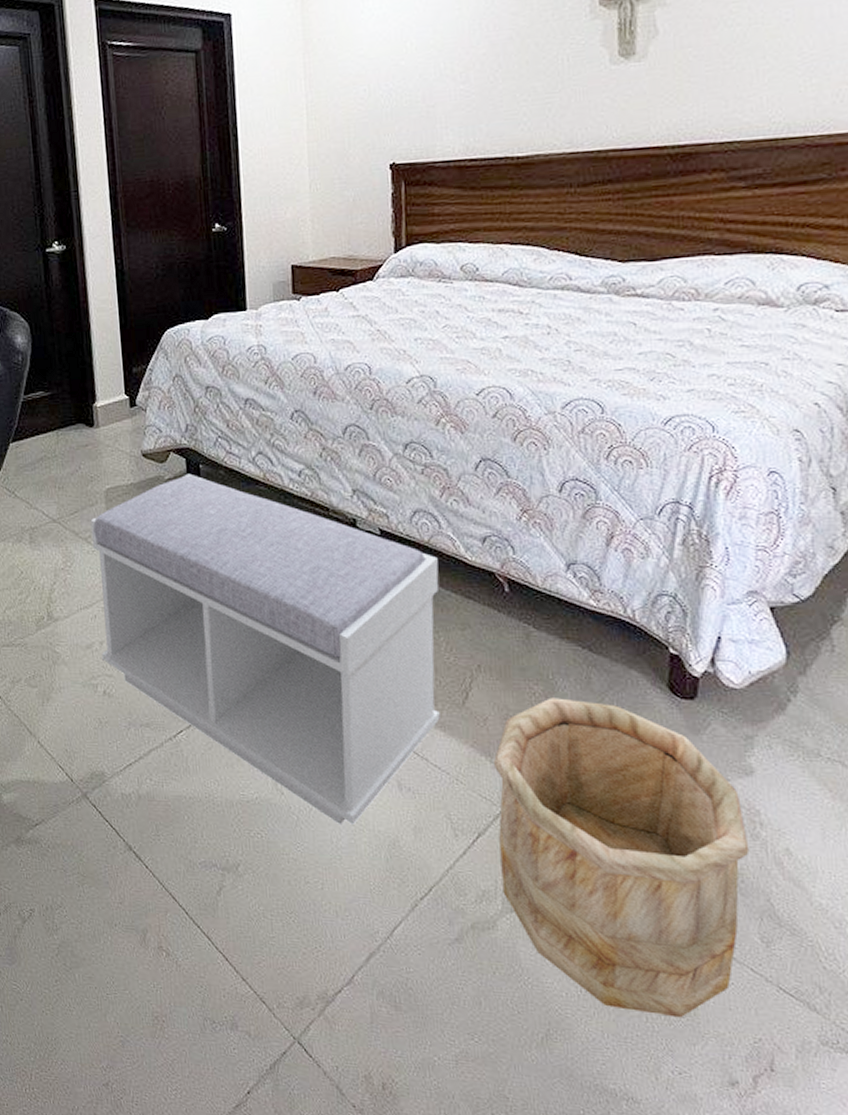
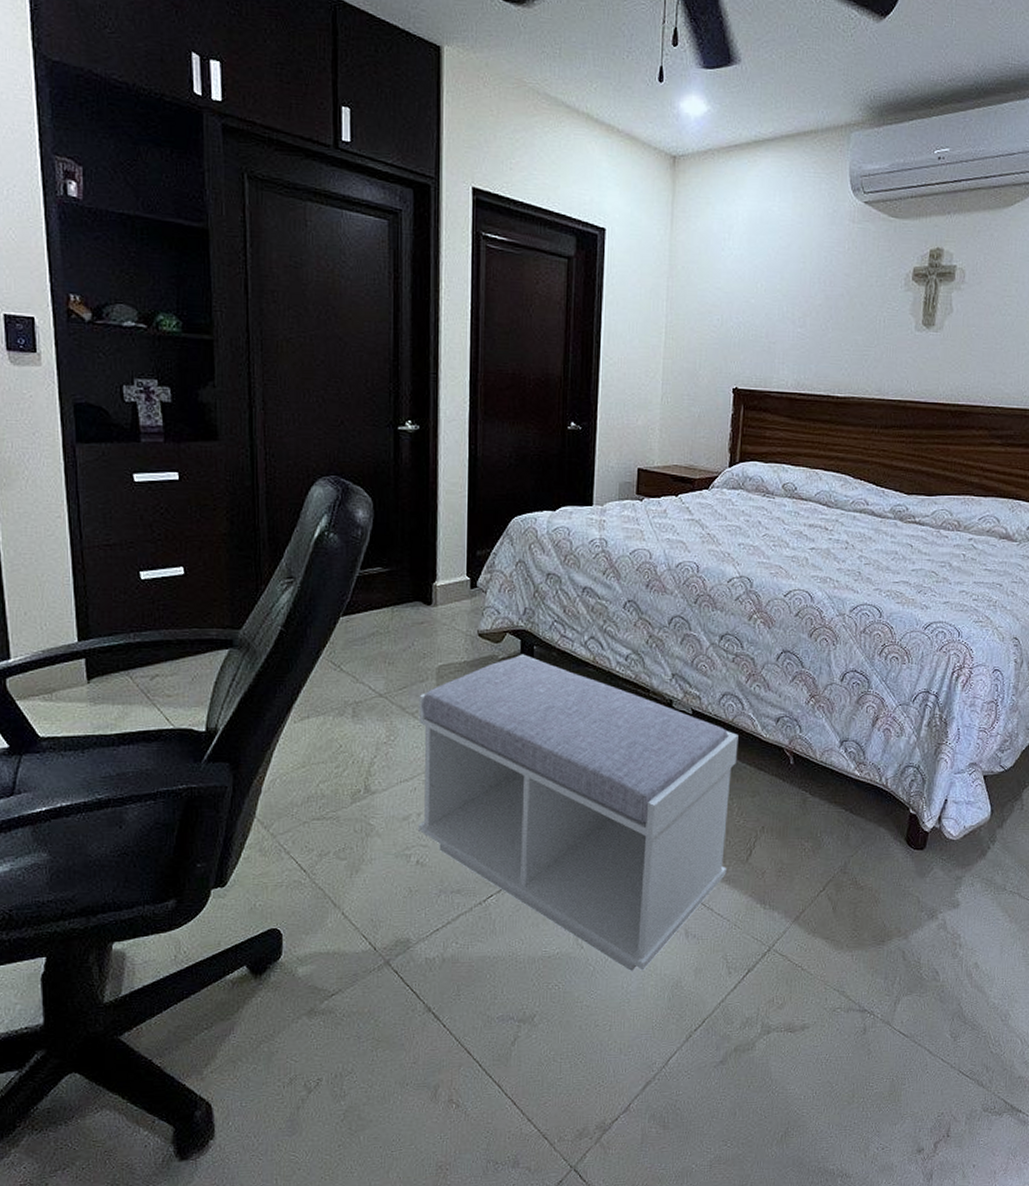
wooden bucket: present [493,697,750,1018] -> none [763,852,950,1105]

